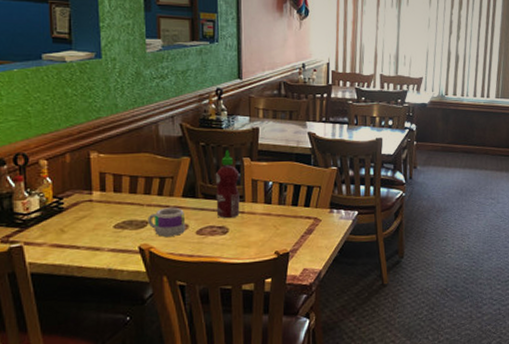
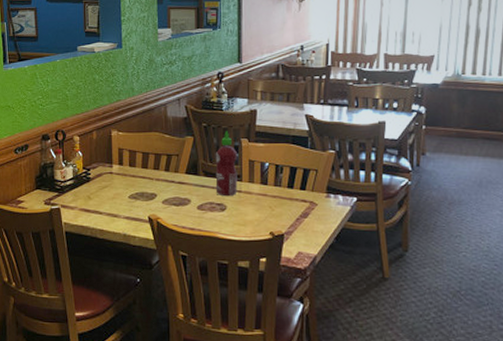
mug: present [147,207,186,237] -> none [156,182,189,209]

